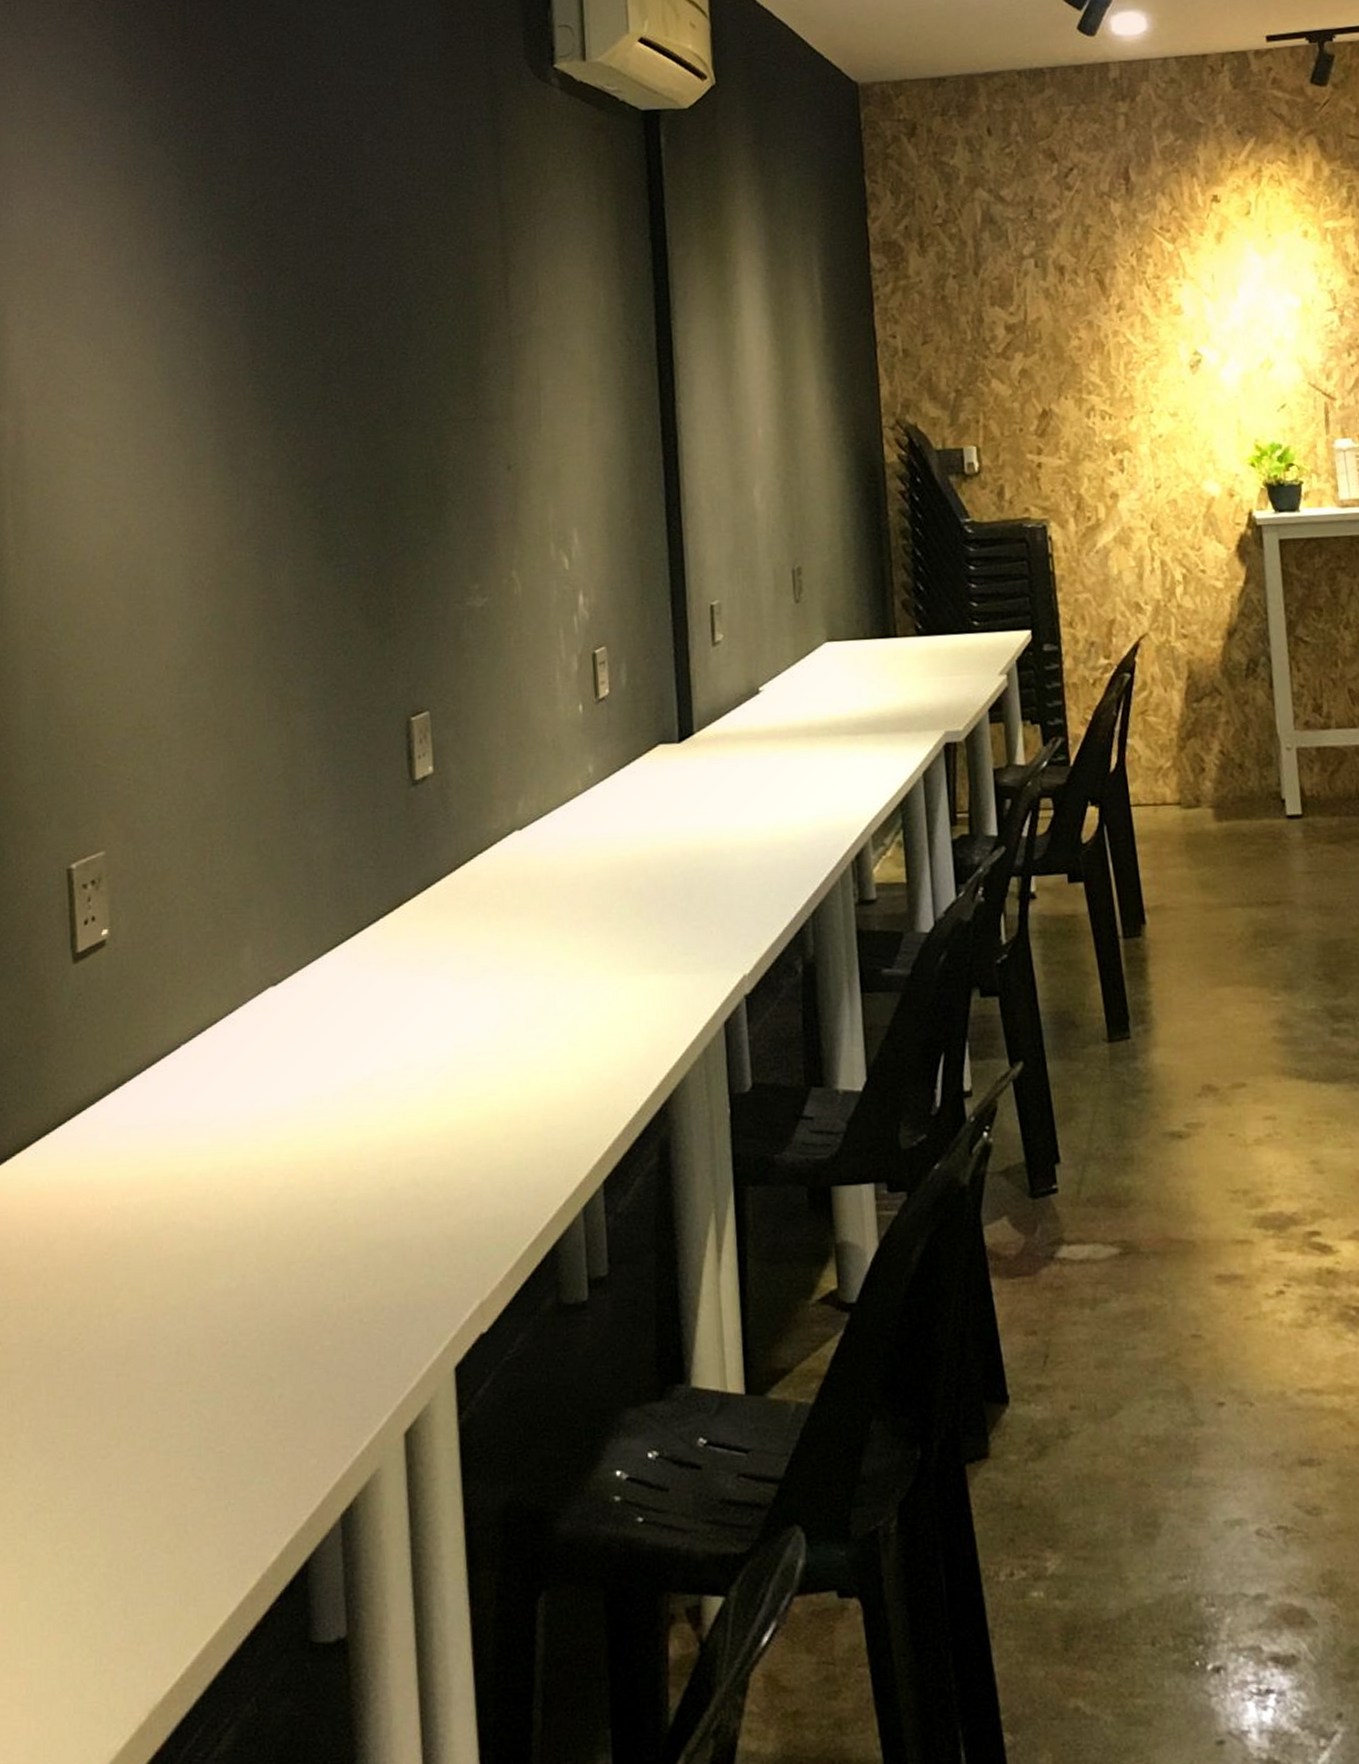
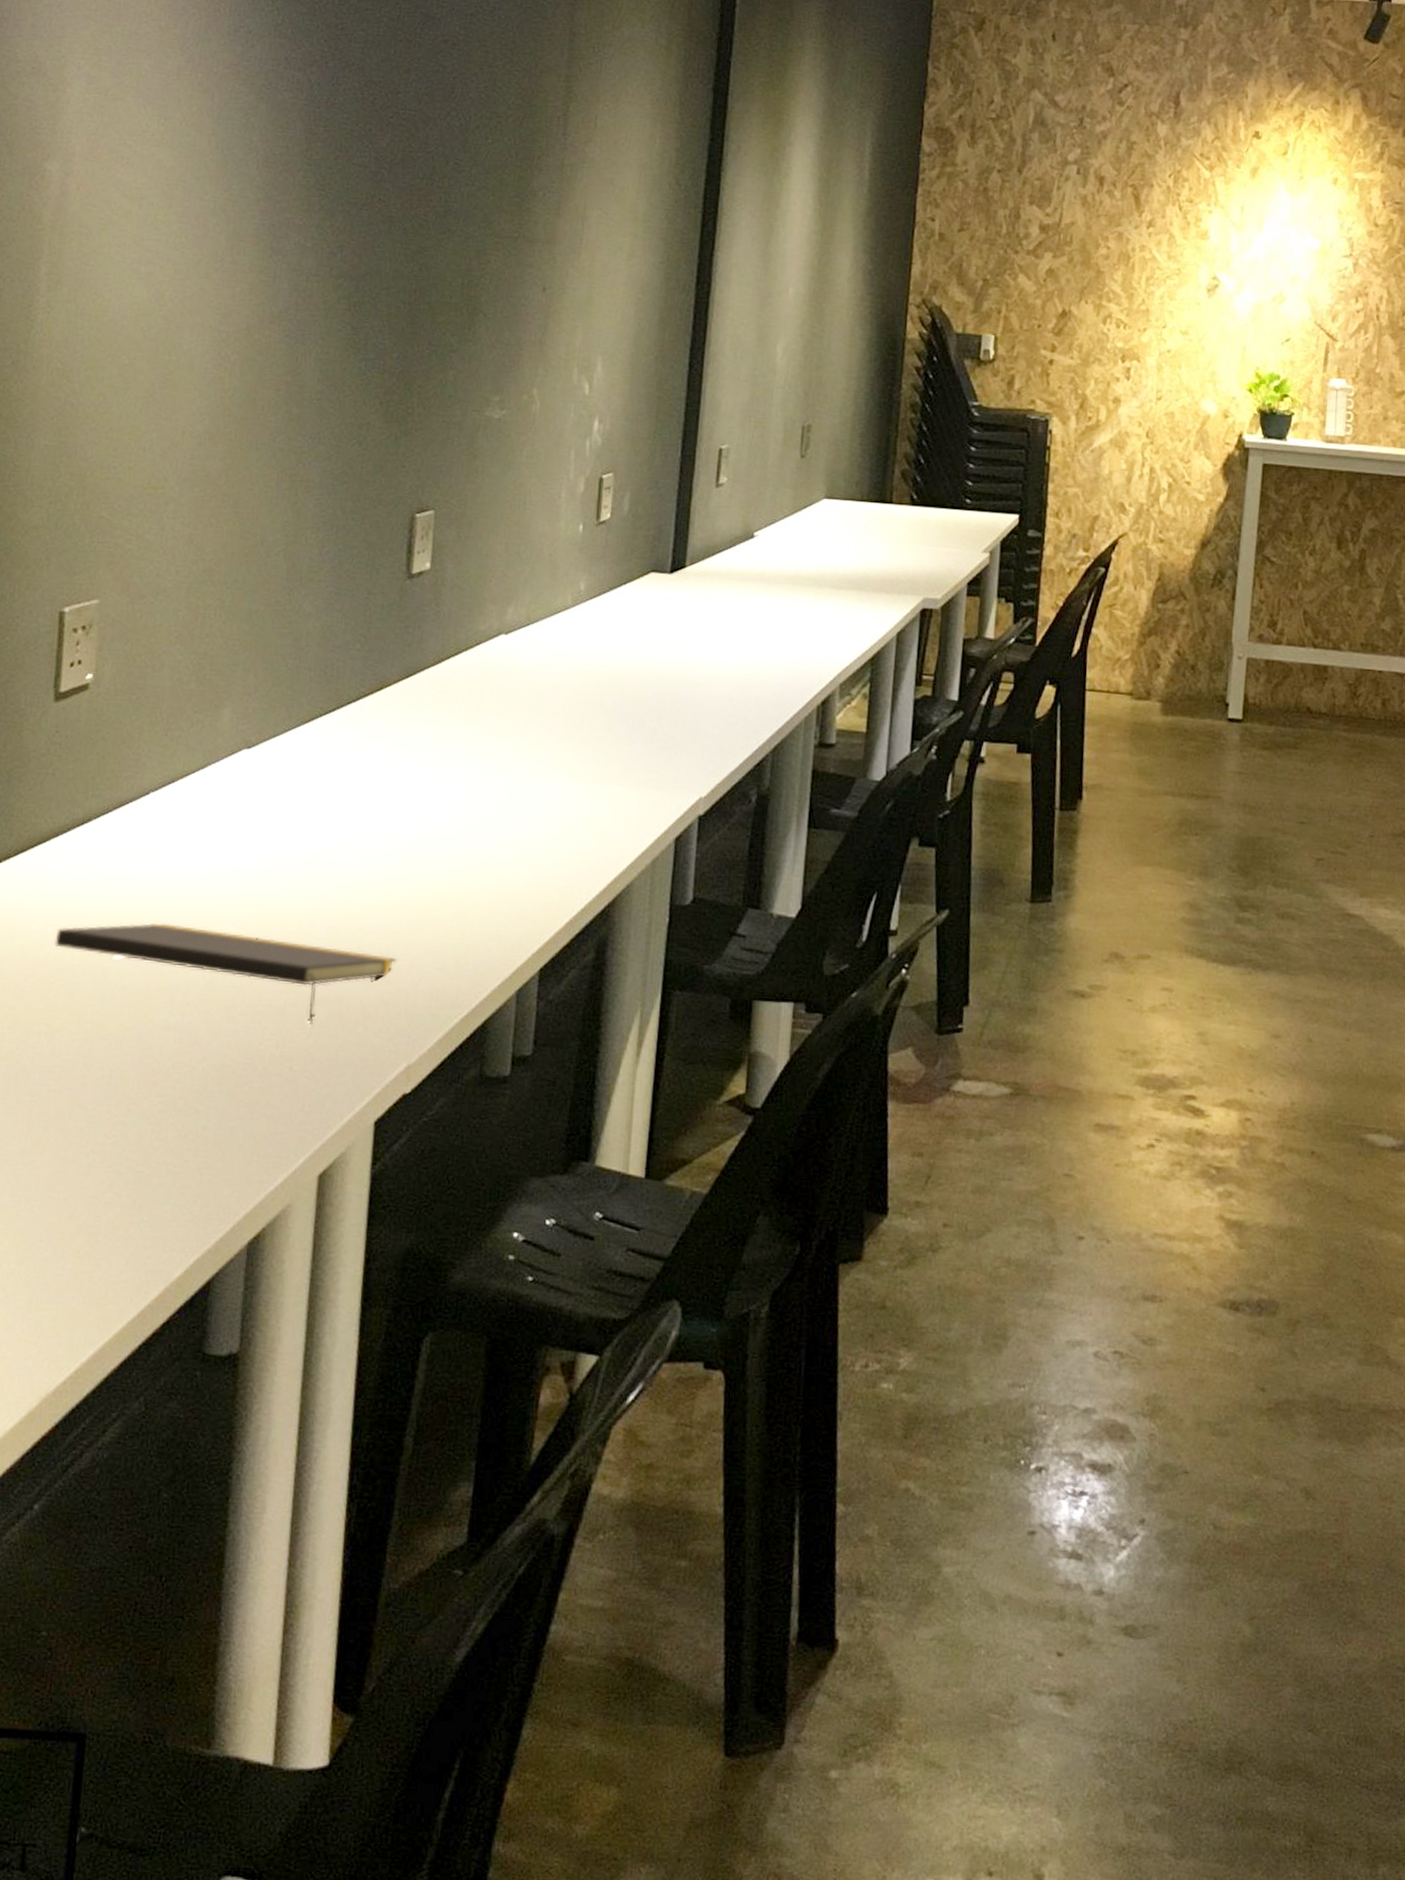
notepad: none [104,1181,455,1272] -> present [55,923,397,1026]

